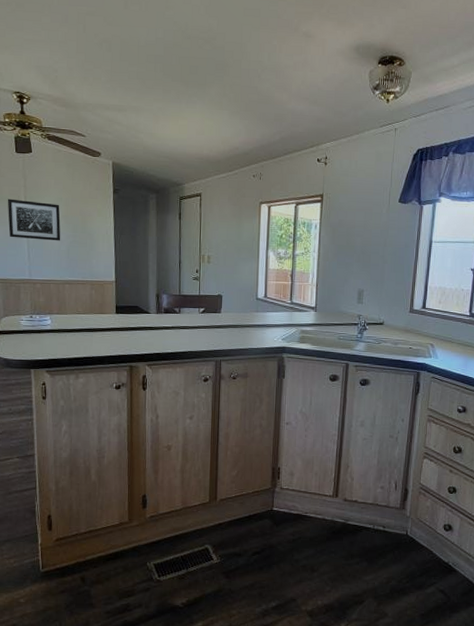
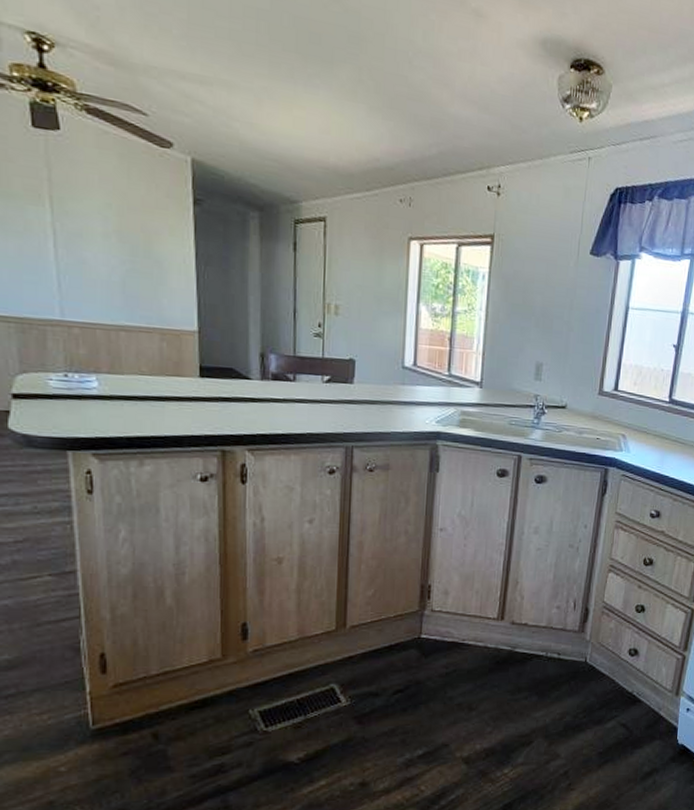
wall art: present [7,198,61,241] -> none [20,196,112,268]

